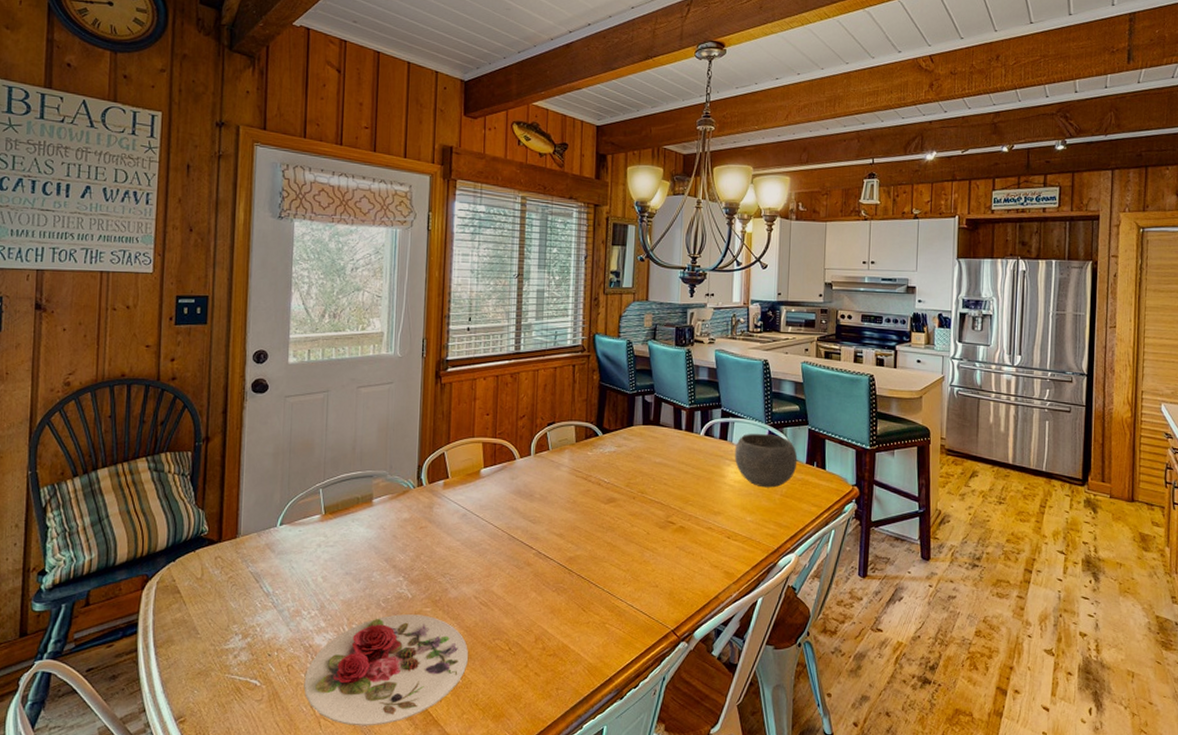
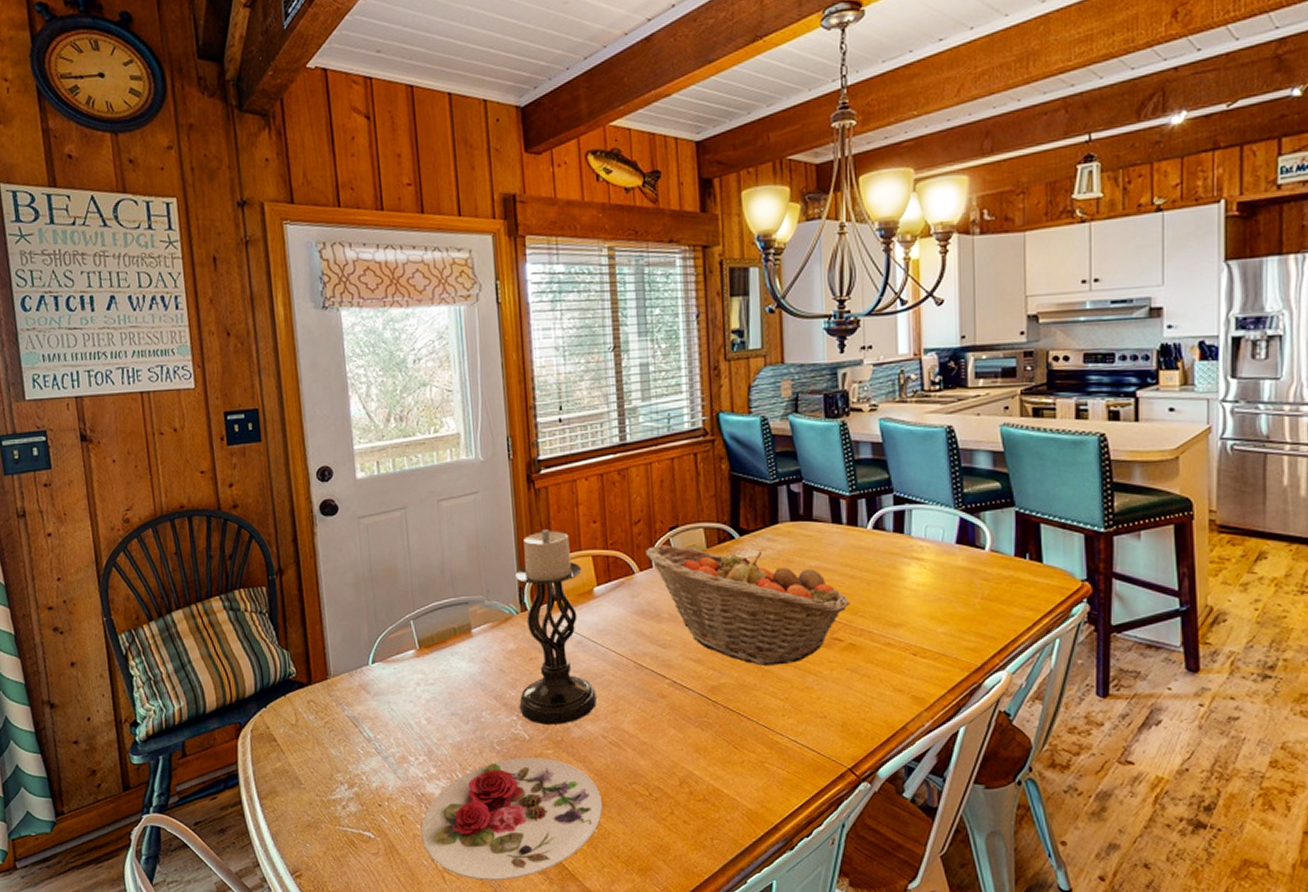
candle holder: none [406,418,473,586] -> present [515,529,597,725]
fruit basket: none [526,437,683,542] -> present [646,545,851,665]
bowl: present [734,433,798,488] -> none [915,521,1003,590]

